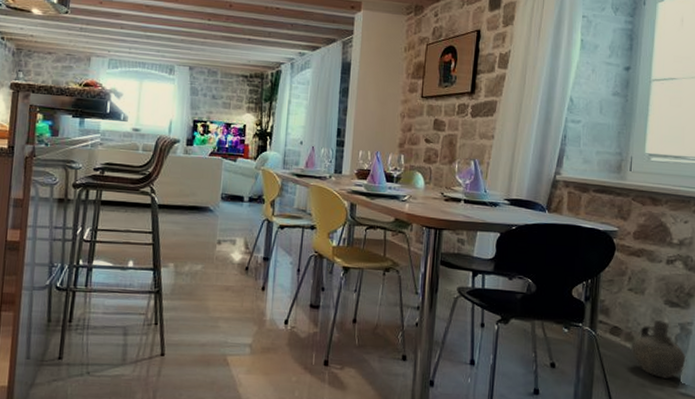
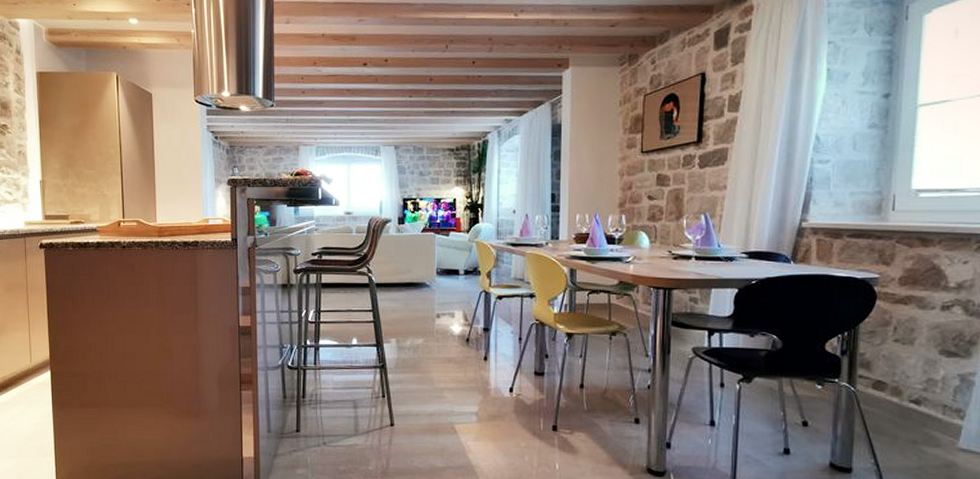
ceramic jug: present [631,320,687,379] -> none [899,372,969,434]

